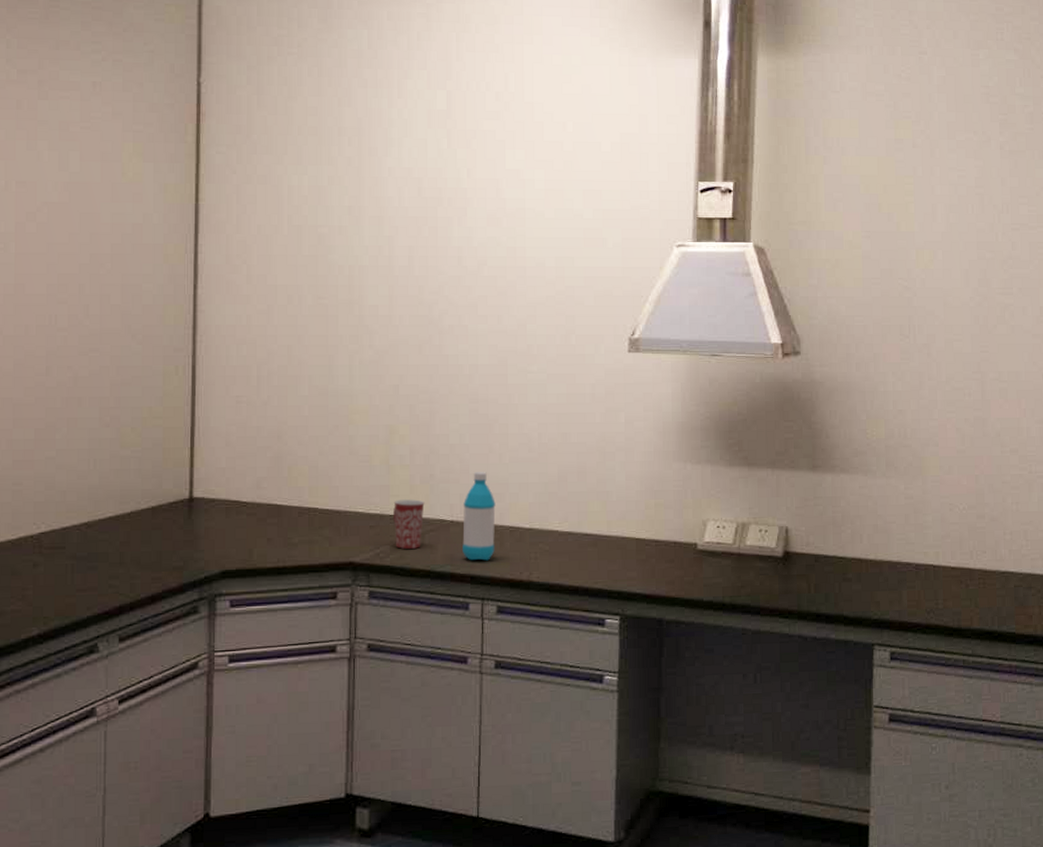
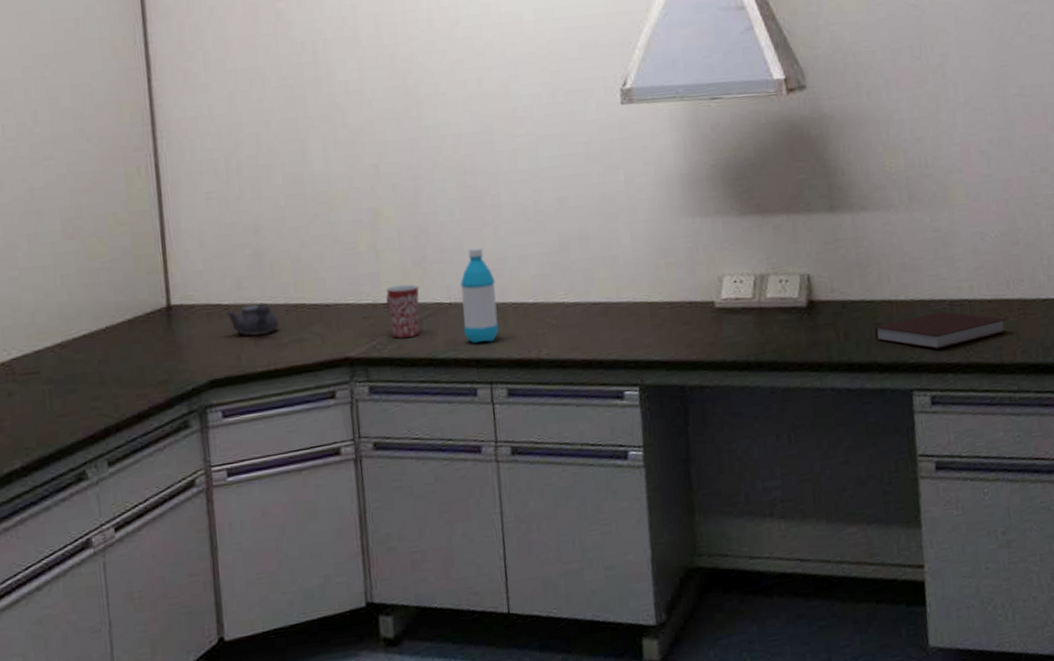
teapot: none [244,503,291,534] -> present [226,302,279,337]
notebook: none [843,574,966,609] -> present [874,311,1006,350]

